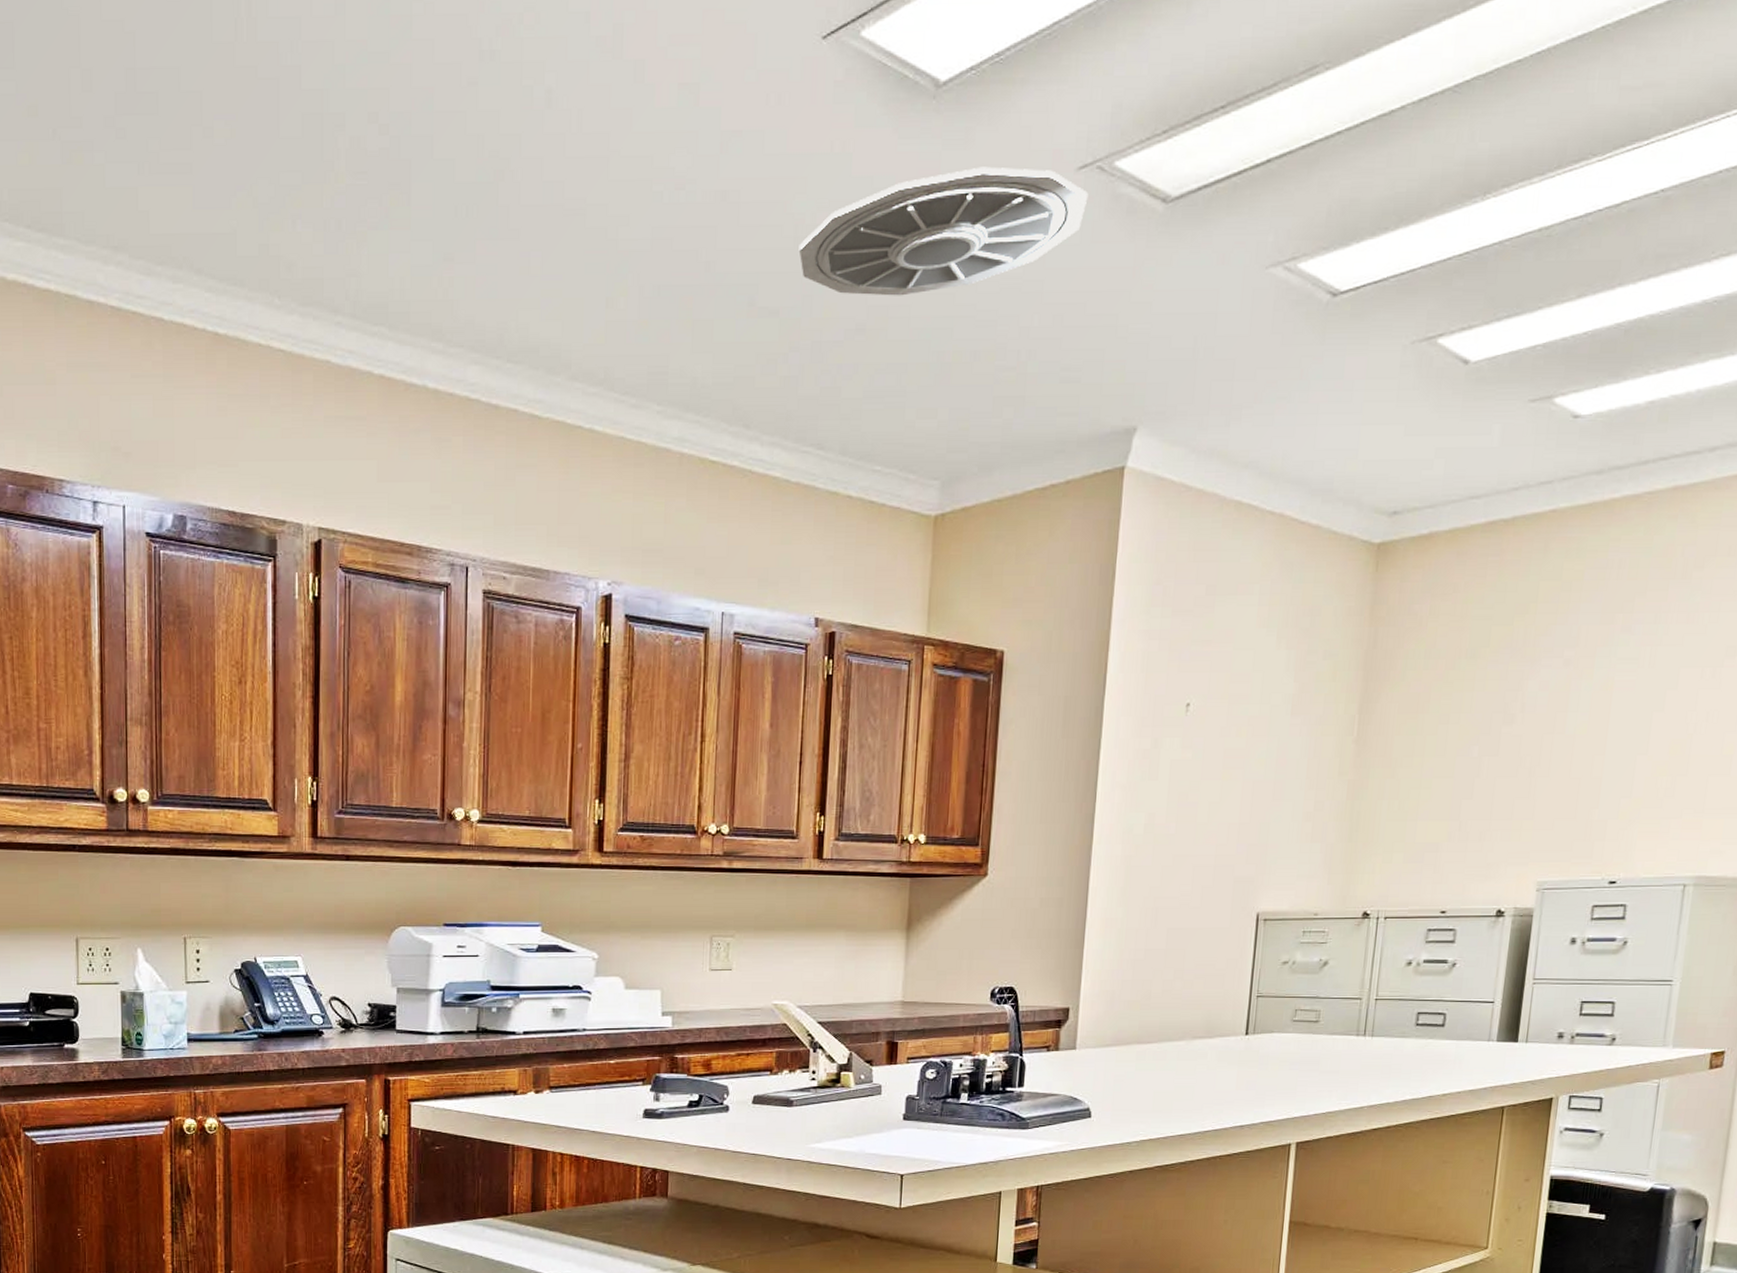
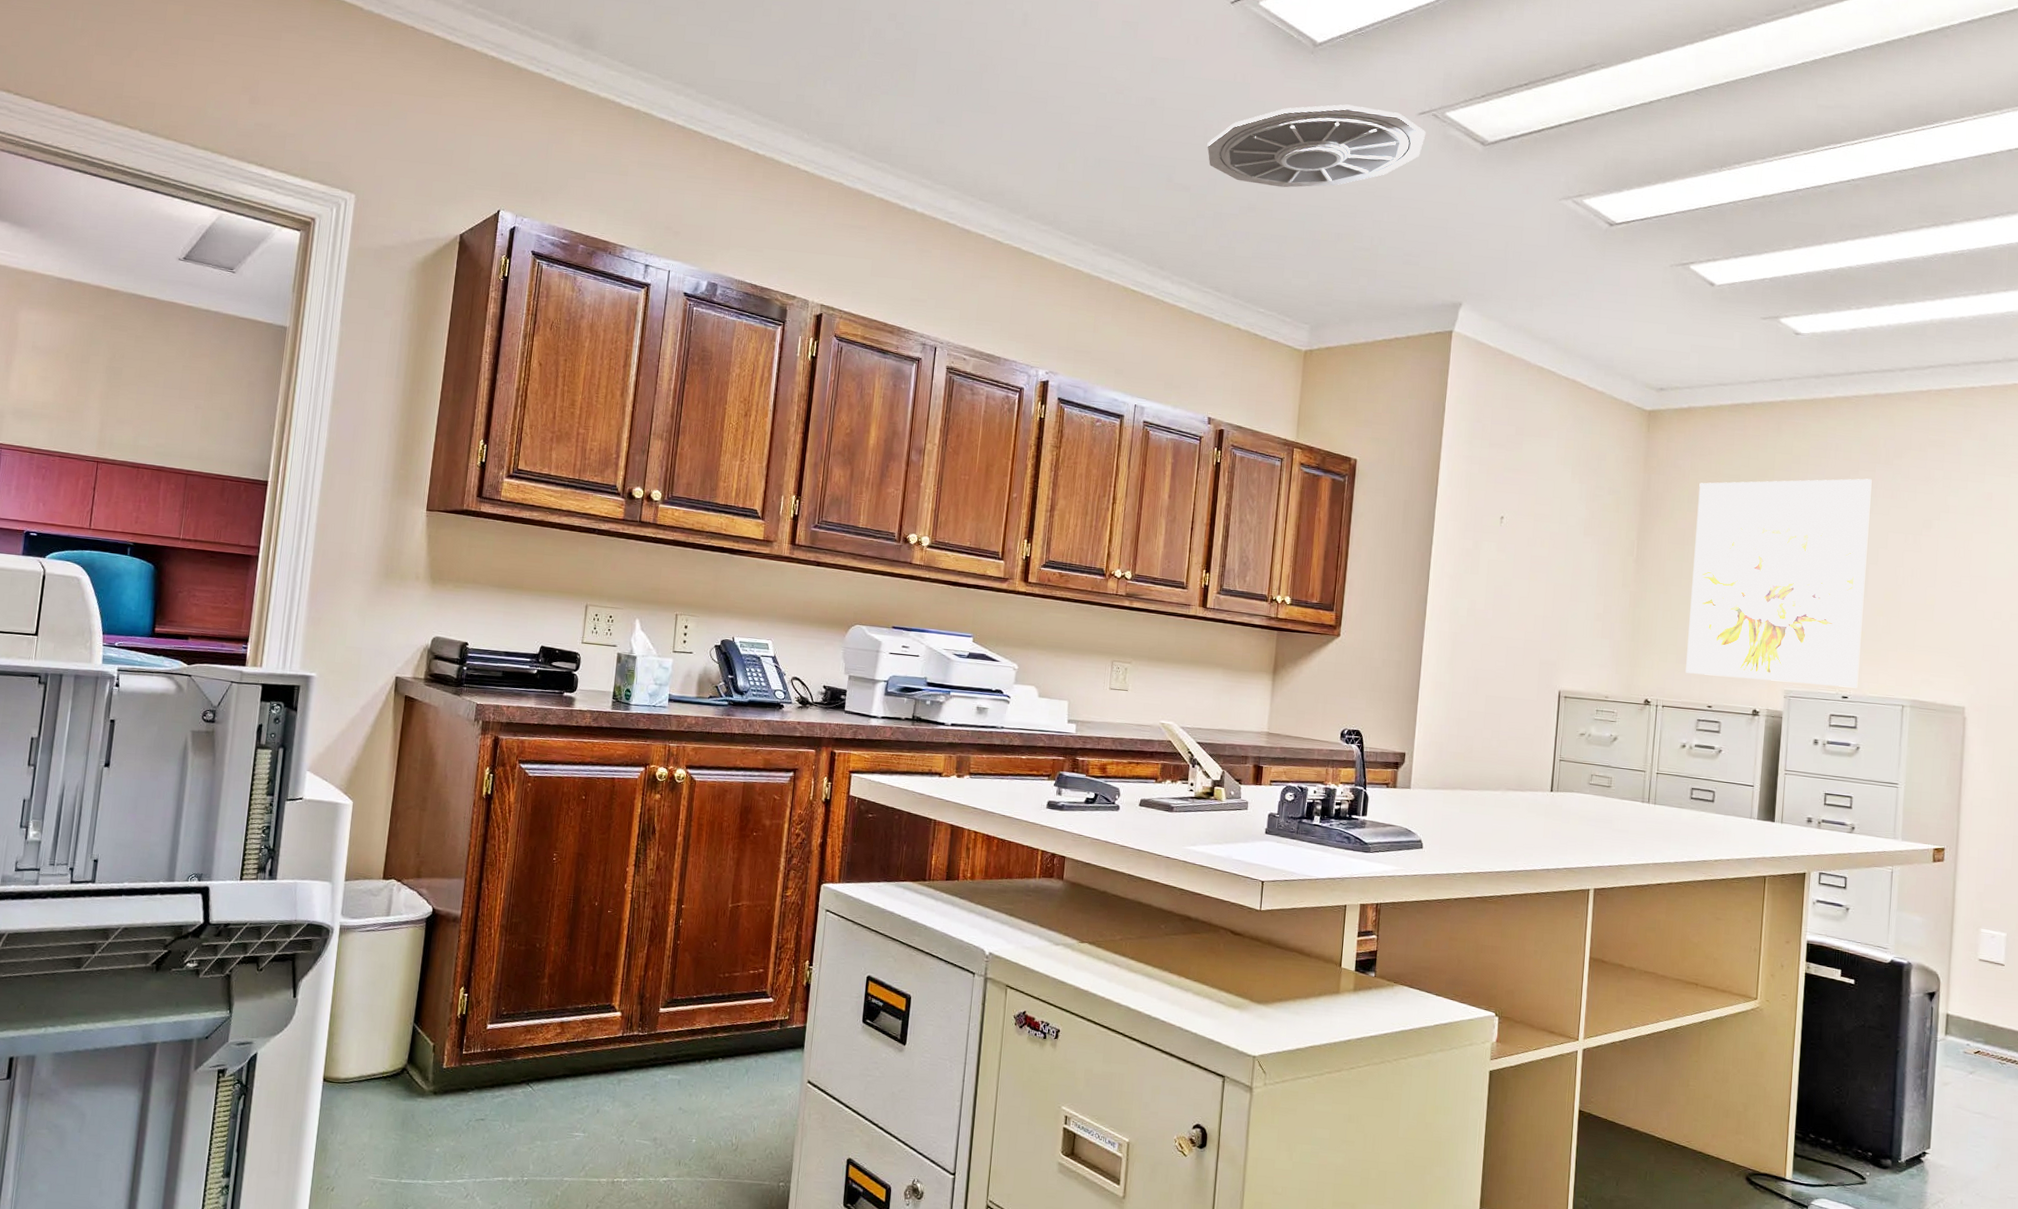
wall art: none [1415,601,1663,874] -> present [1685,478,1872,688]

